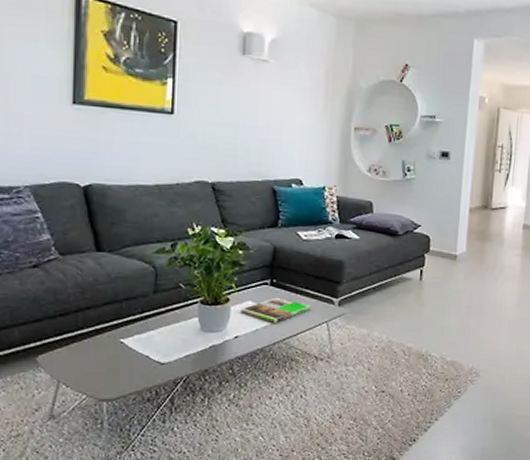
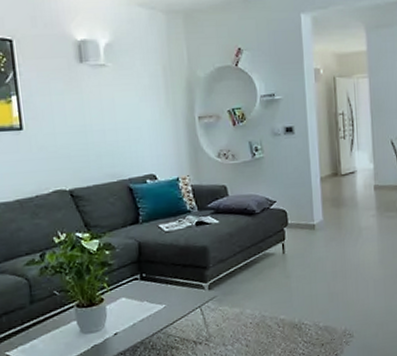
magazine: present [239,297,312,323] -> none [114,289,184,316]

